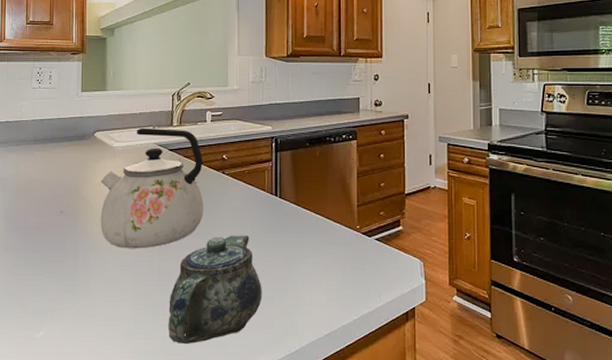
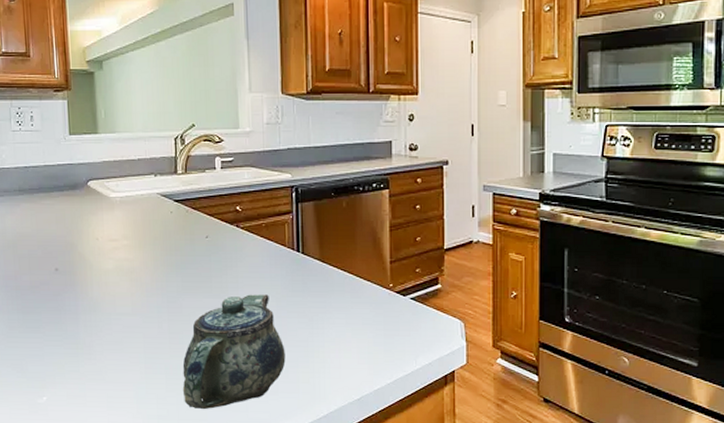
kettle: present [100,127,204,249] -> none [98,175,217,309]

